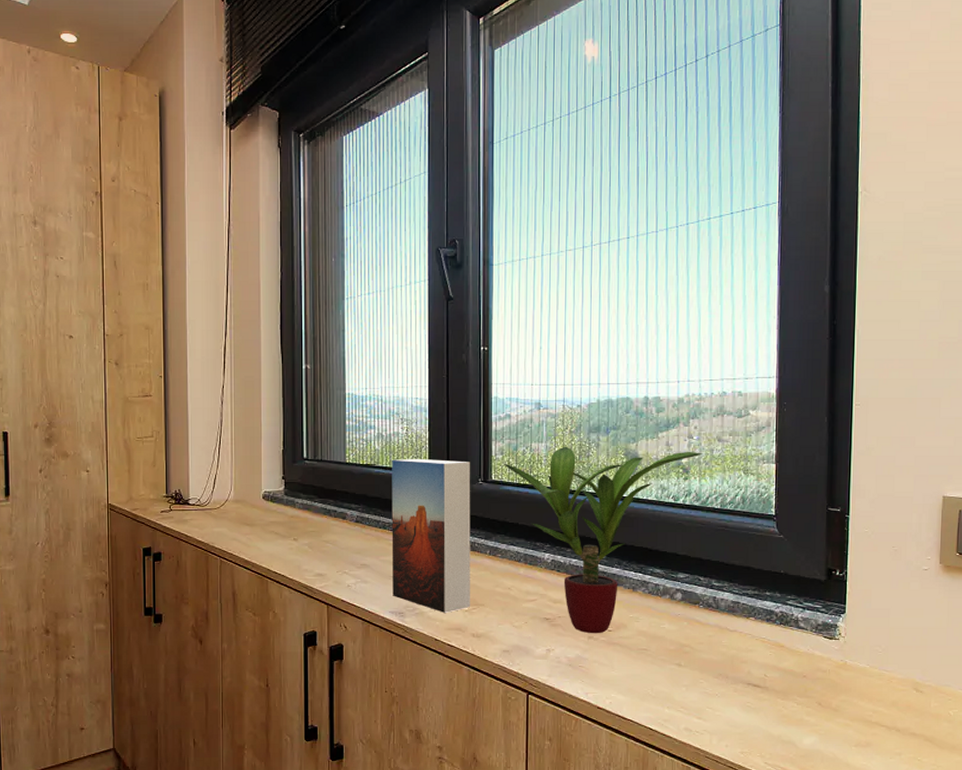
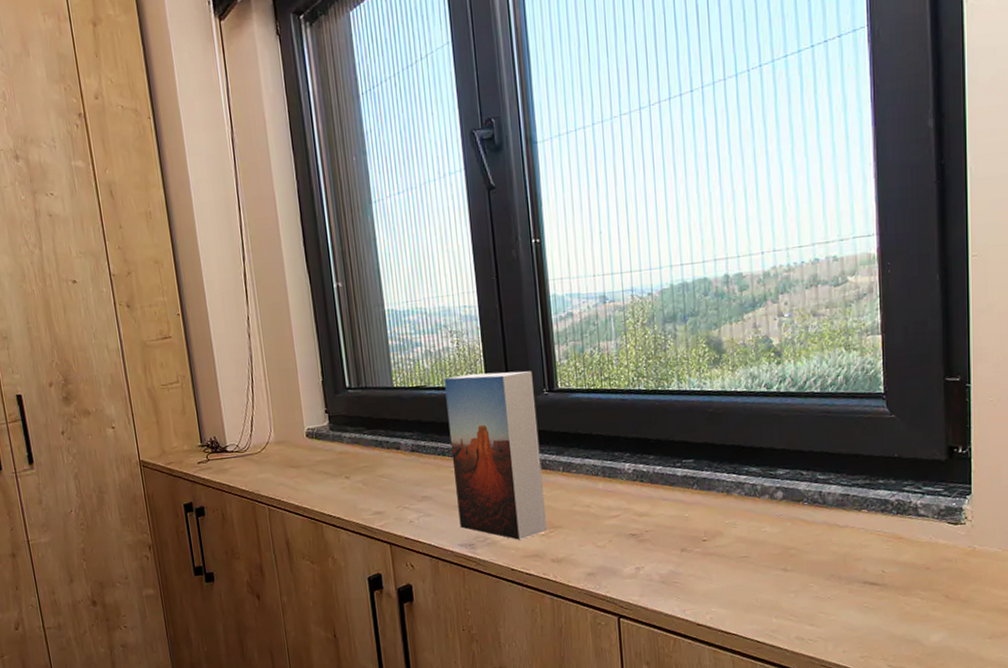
potted plant: present [501,446,703,634] -> none [567,331,796,546]

